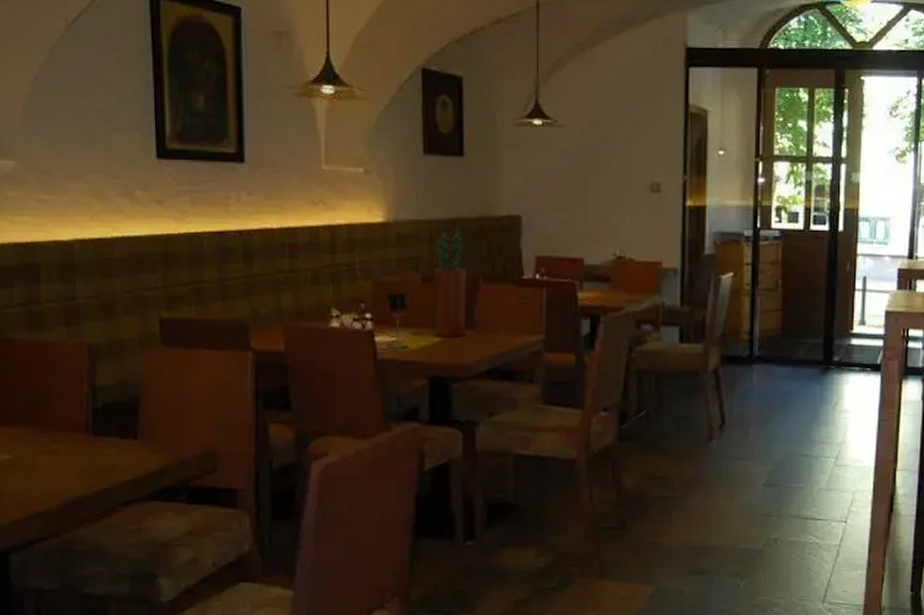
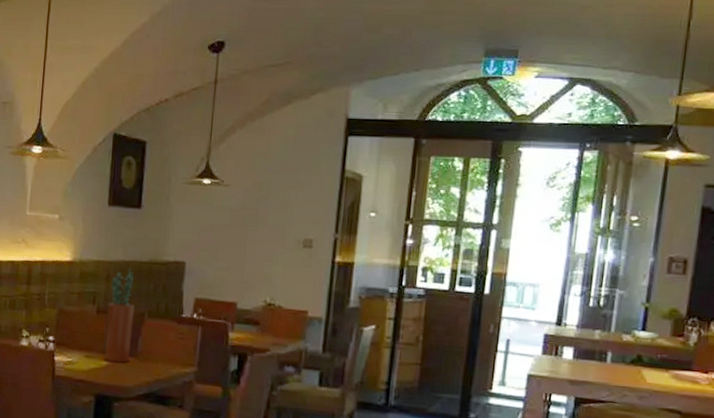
wineglass: present [385,292,409,349] -> none [64,320,86,369]

